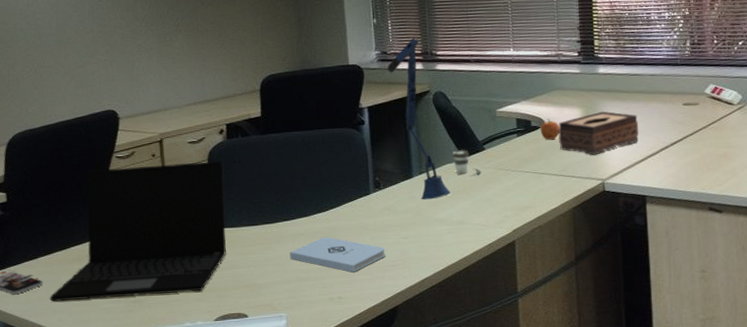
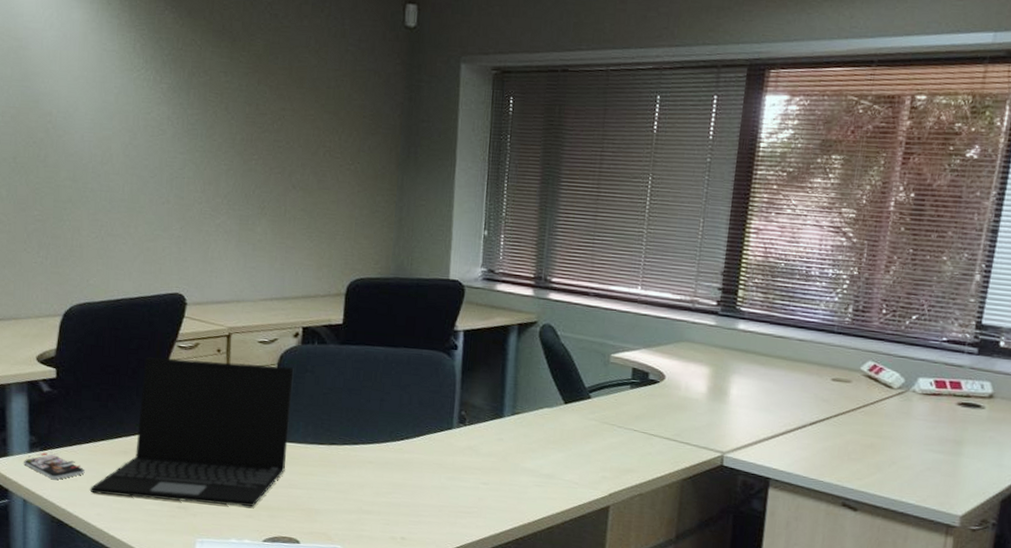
notepad: present [289,237,386,273] -> none [354,468,461,513]
desk lamp: present [387,37,451,200] -> none [492,258,544,446]
coffee cup: present [453,150,481,177] -> none [552,394,582,427]
apple: present [540,119,560,139] -> none [658,373,682,398]
tissue box: present [558,111,639,155] -> none [678,373,776,423]

